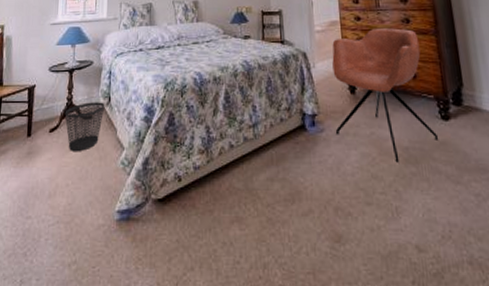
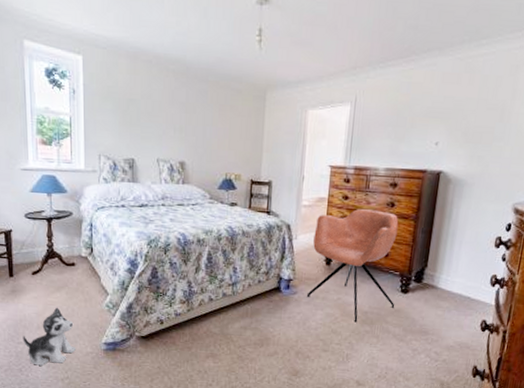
plush toy: none [32,169,87,247] -> present [22,307,76,366]
wastebasket: present [64,102,105,151] -> none [46,251,88,293]

